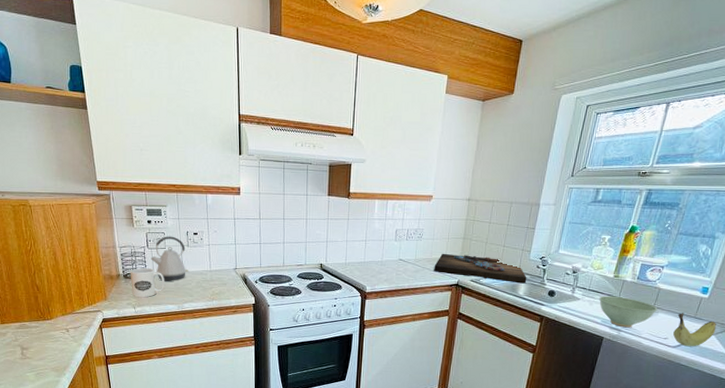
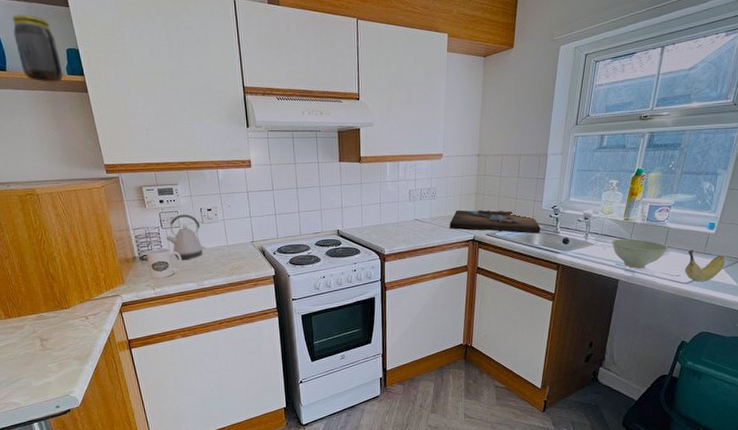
jar: none [21,28,65,97] -> present [12,14,64,82]

